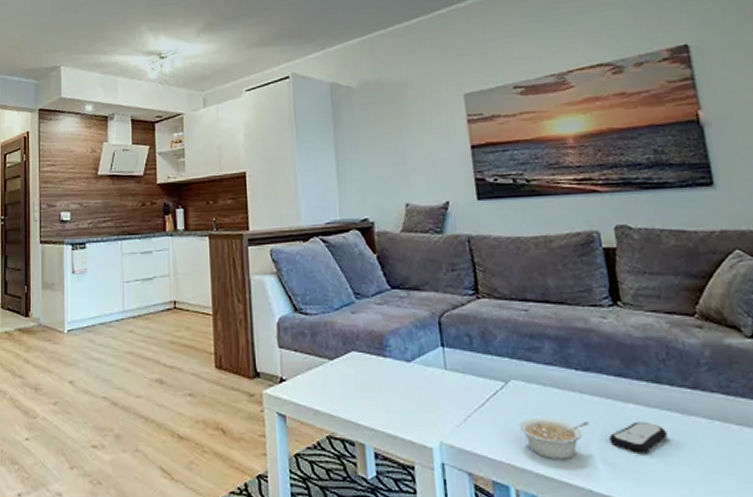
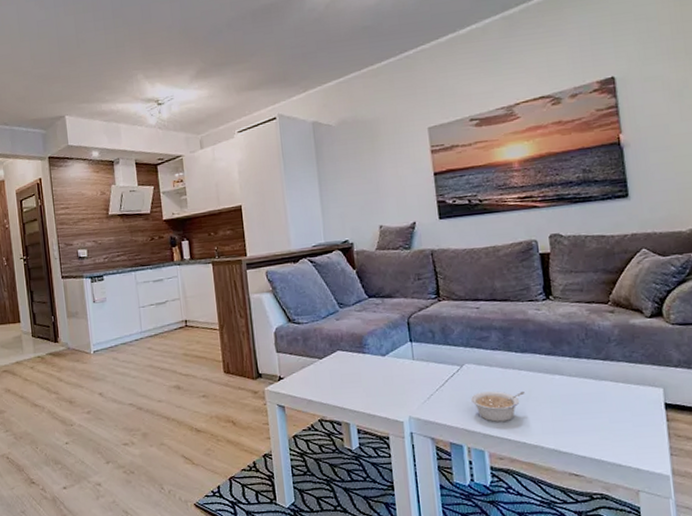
remote control: present [609,421,667,453] -> none [540,387,583,412]

